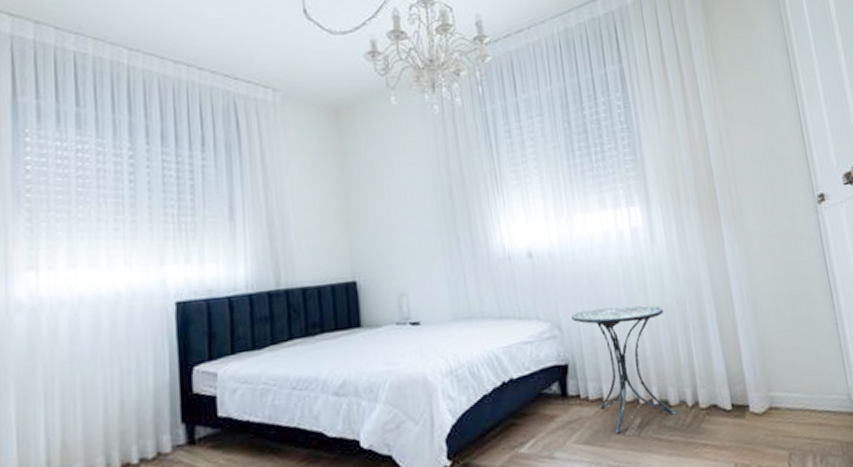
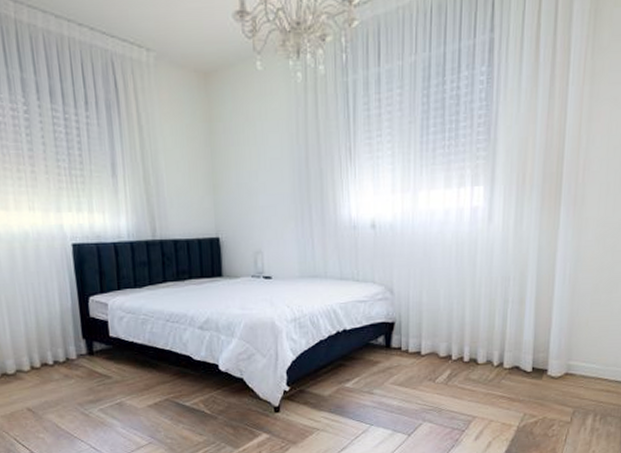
side table: present [571,305,675,434] -> none [404,277,488,381]

